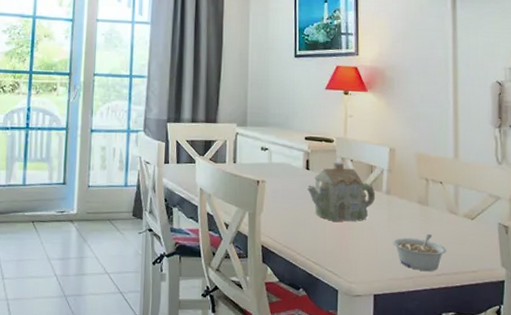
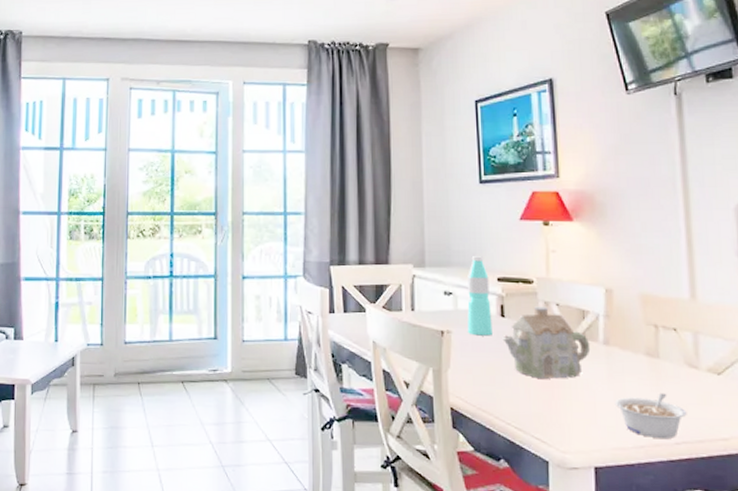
water bottle: none [279,118,299,186] -> present [467,256,492,336]

